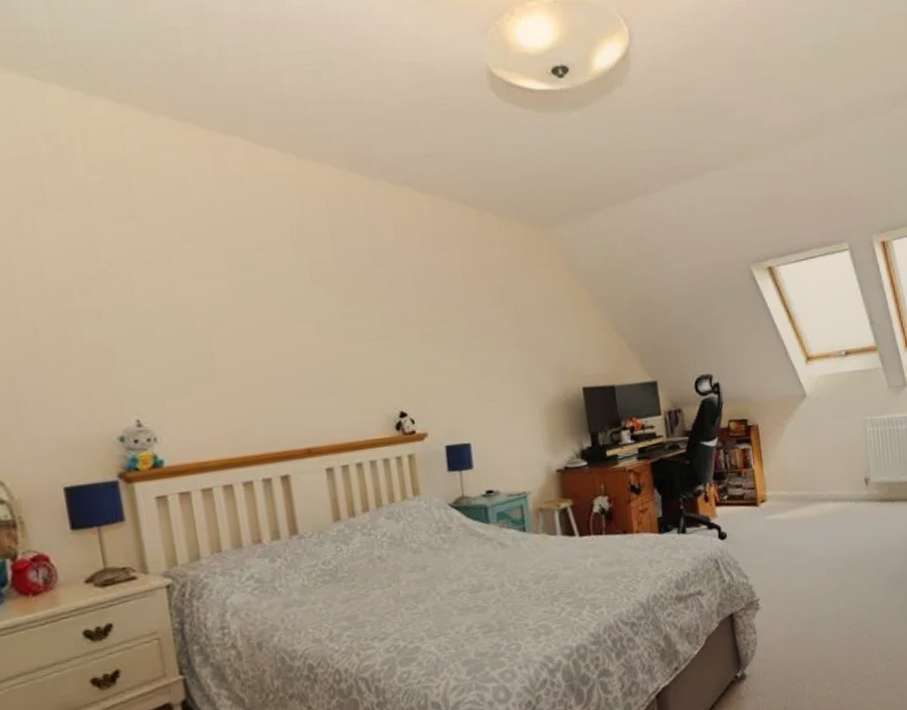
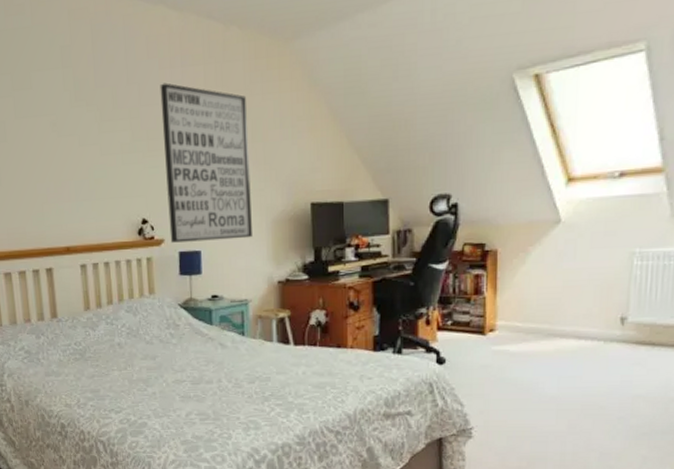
wall art: none [412,266,525,437] -> present [160,82,252,243]

